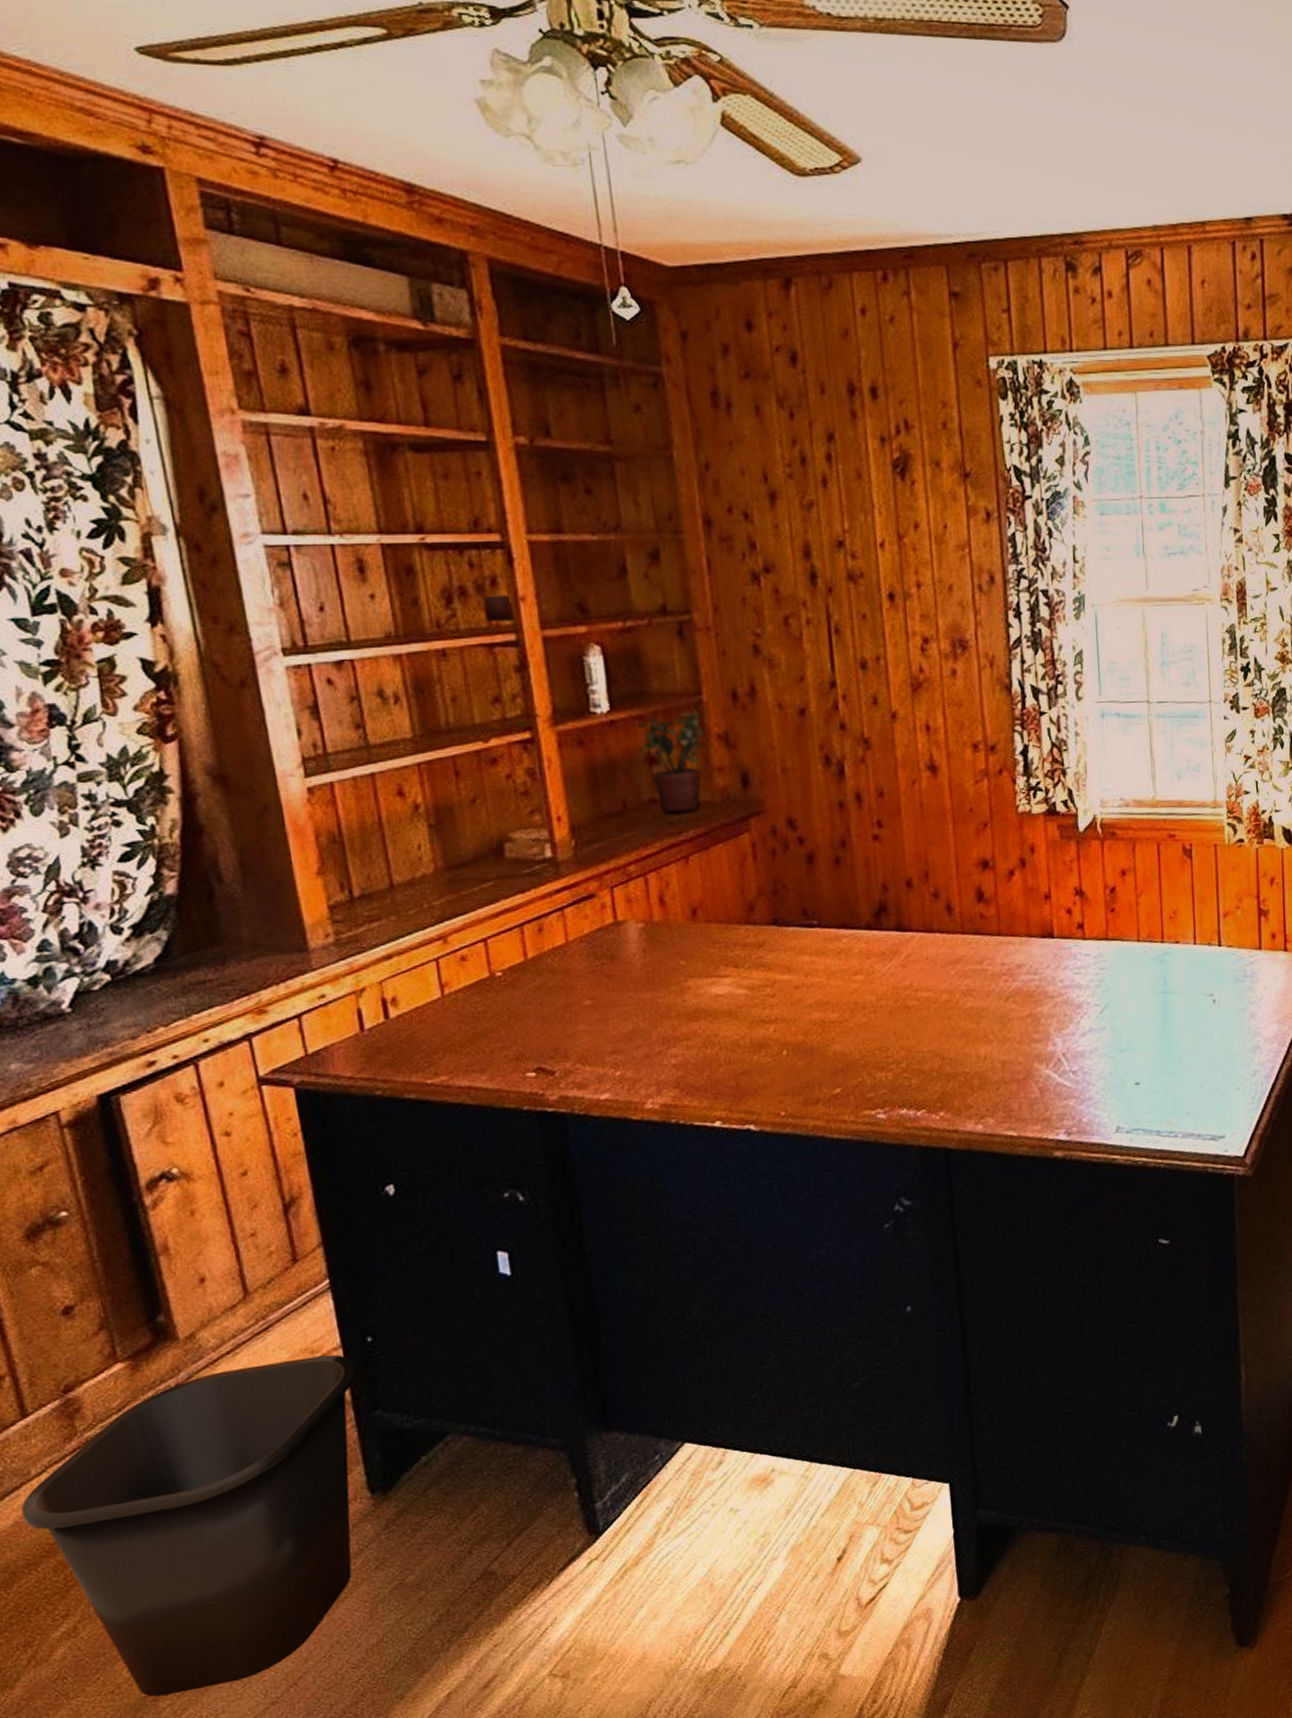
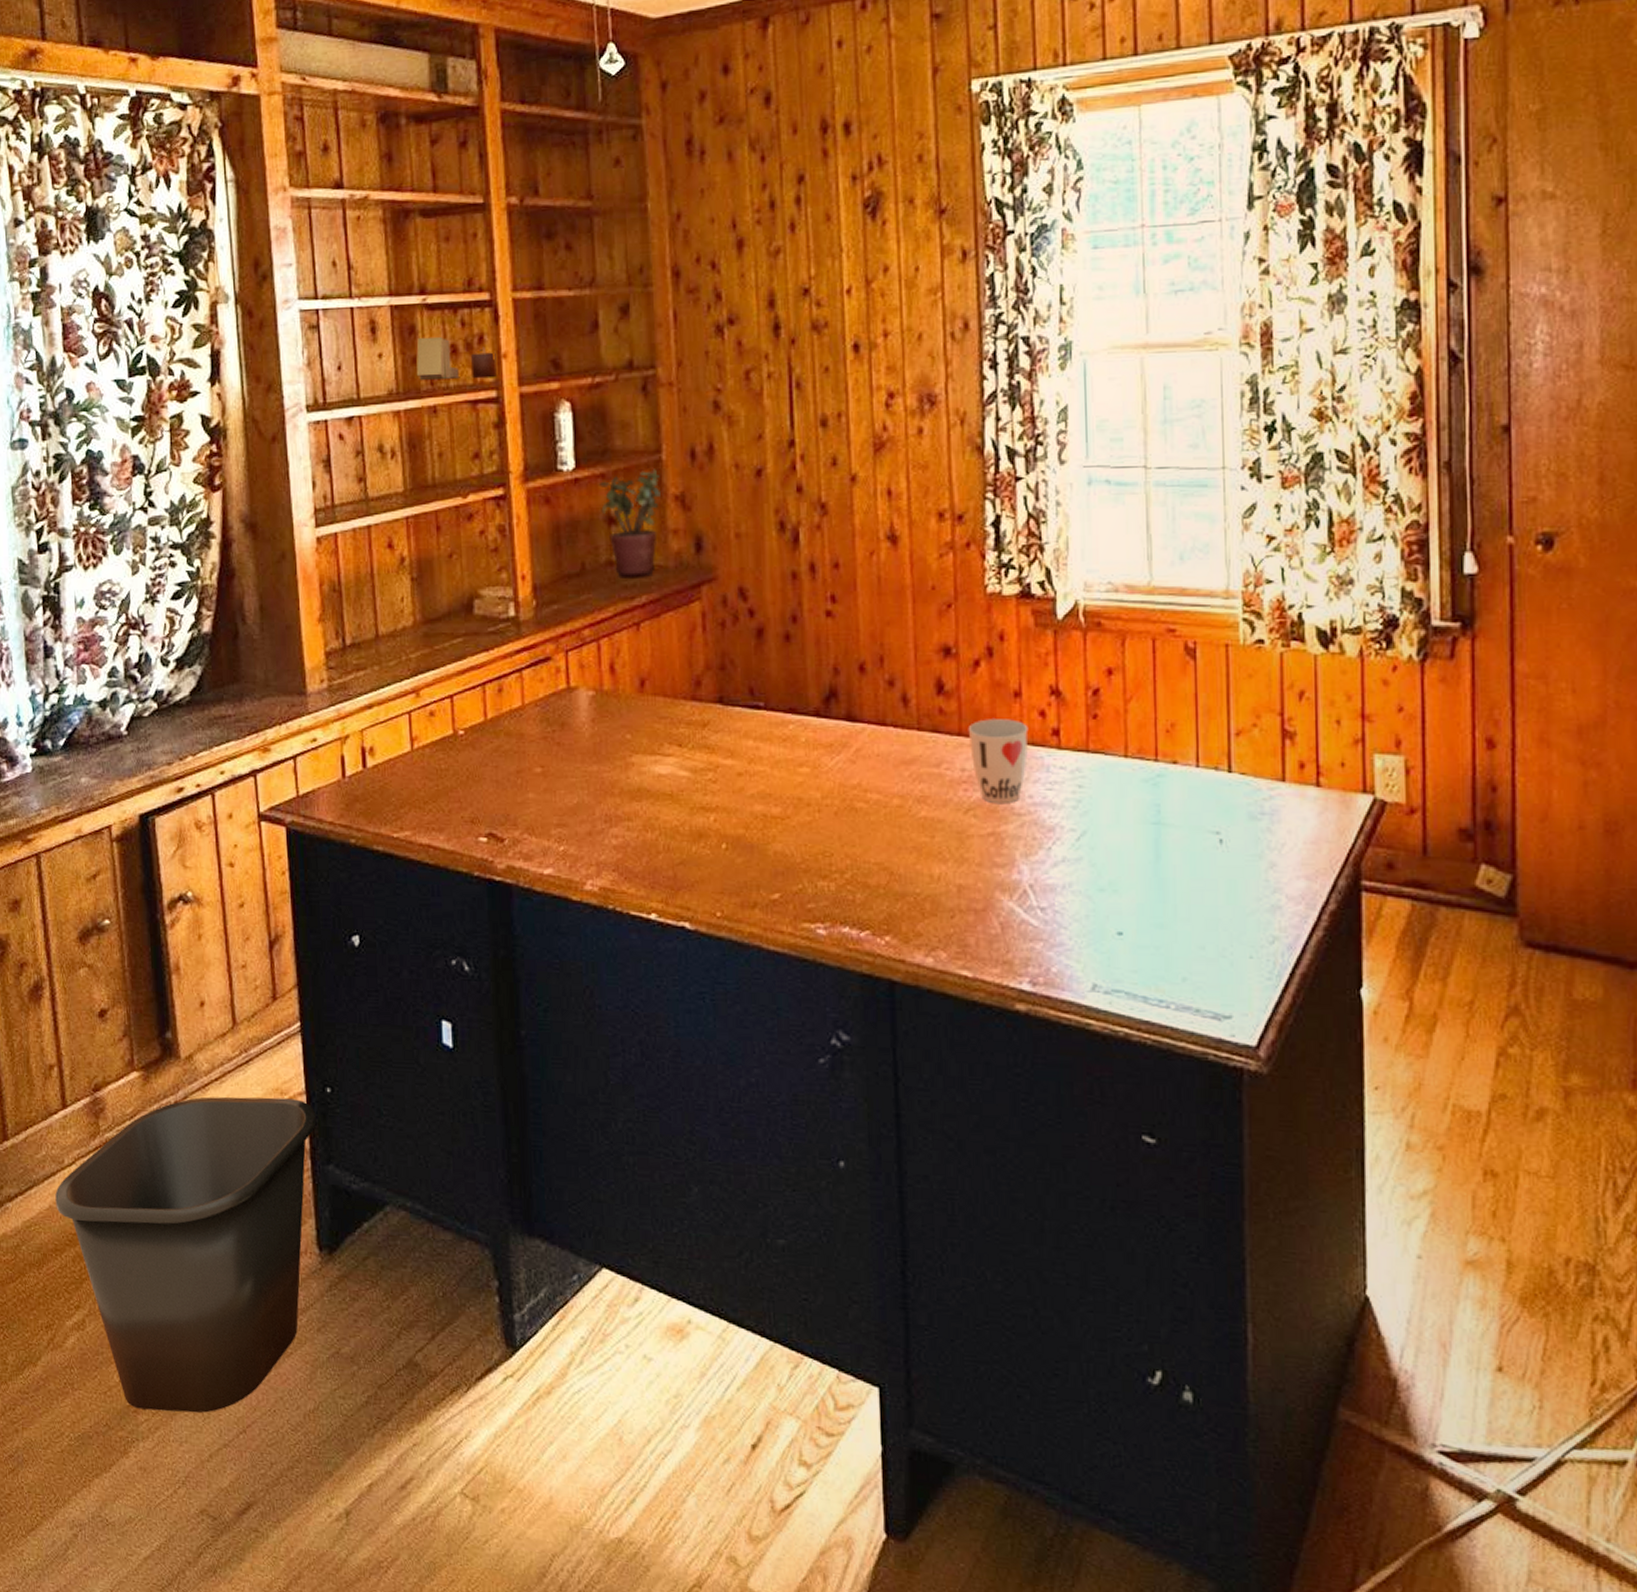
books: none [417,577,471,622] -> present [416,336,459,380]
cup: none [1006,918,1058,990] -> present [968,719,1029,805]

